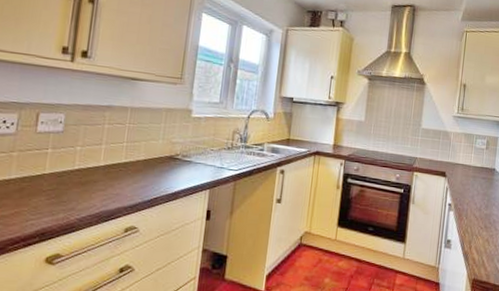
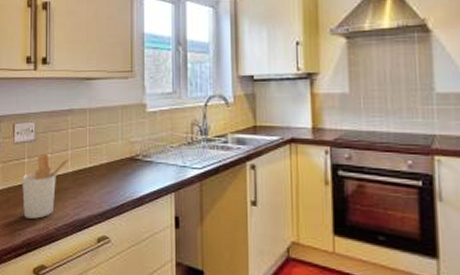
utensil holder: none [39,145,107,209] -> present [22,153,73,219]

